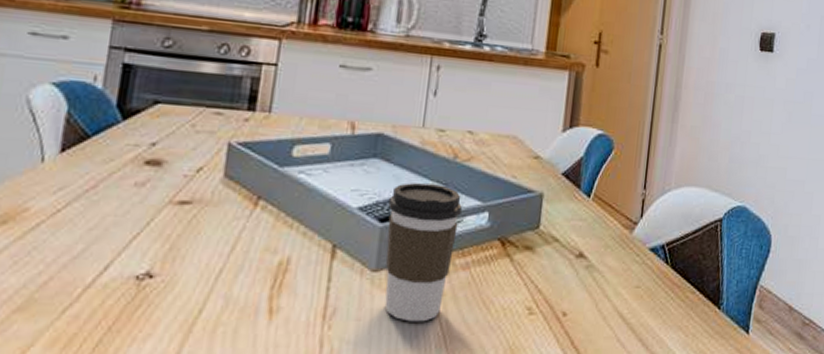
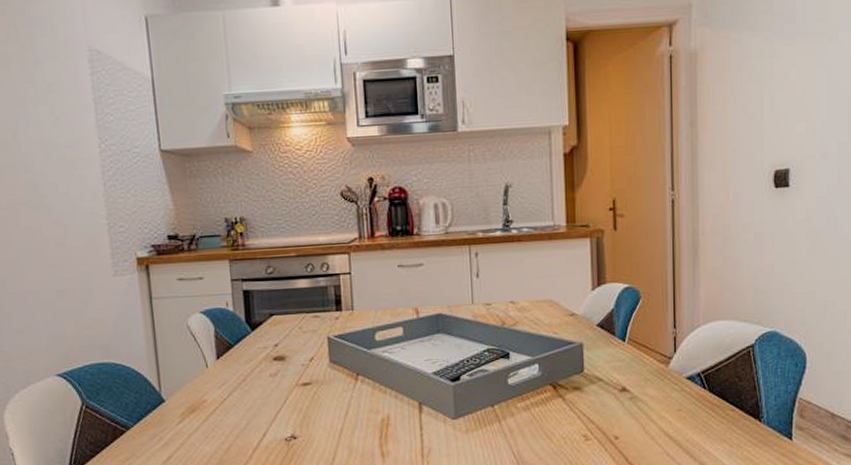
coffee cup: present [384,183,462,322] -> none [456,347,515,454]

